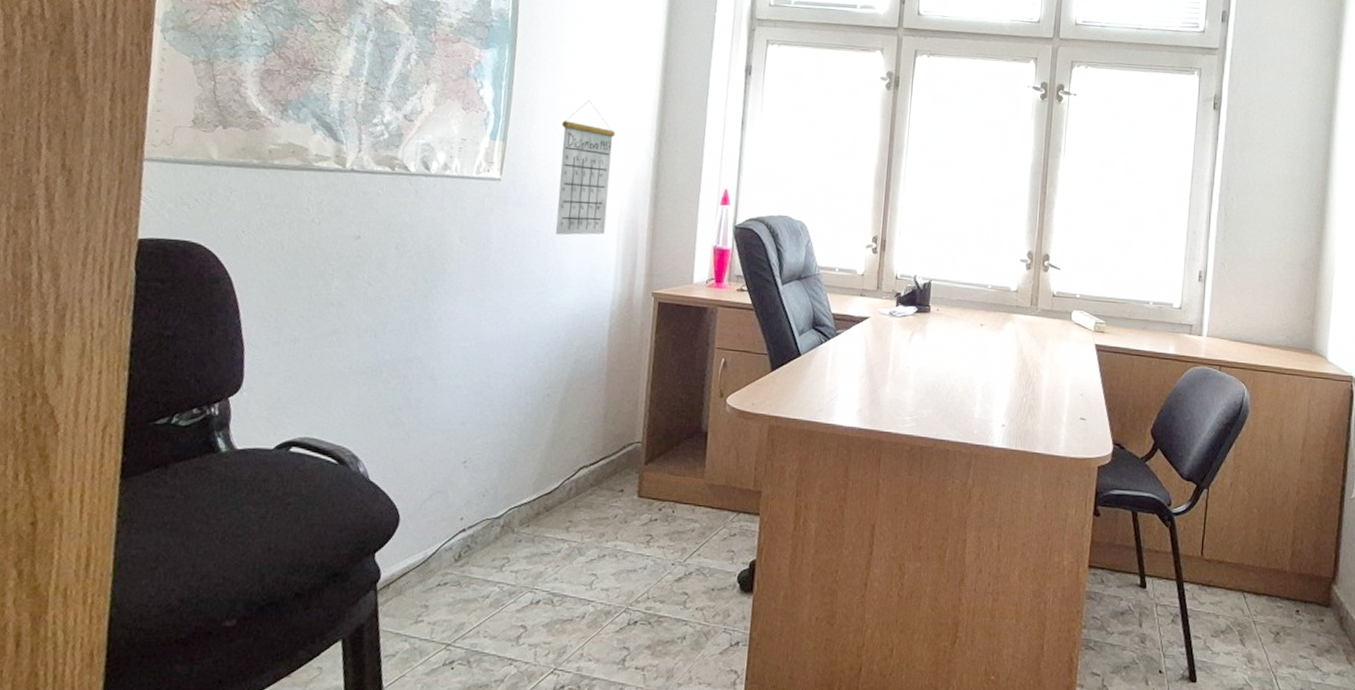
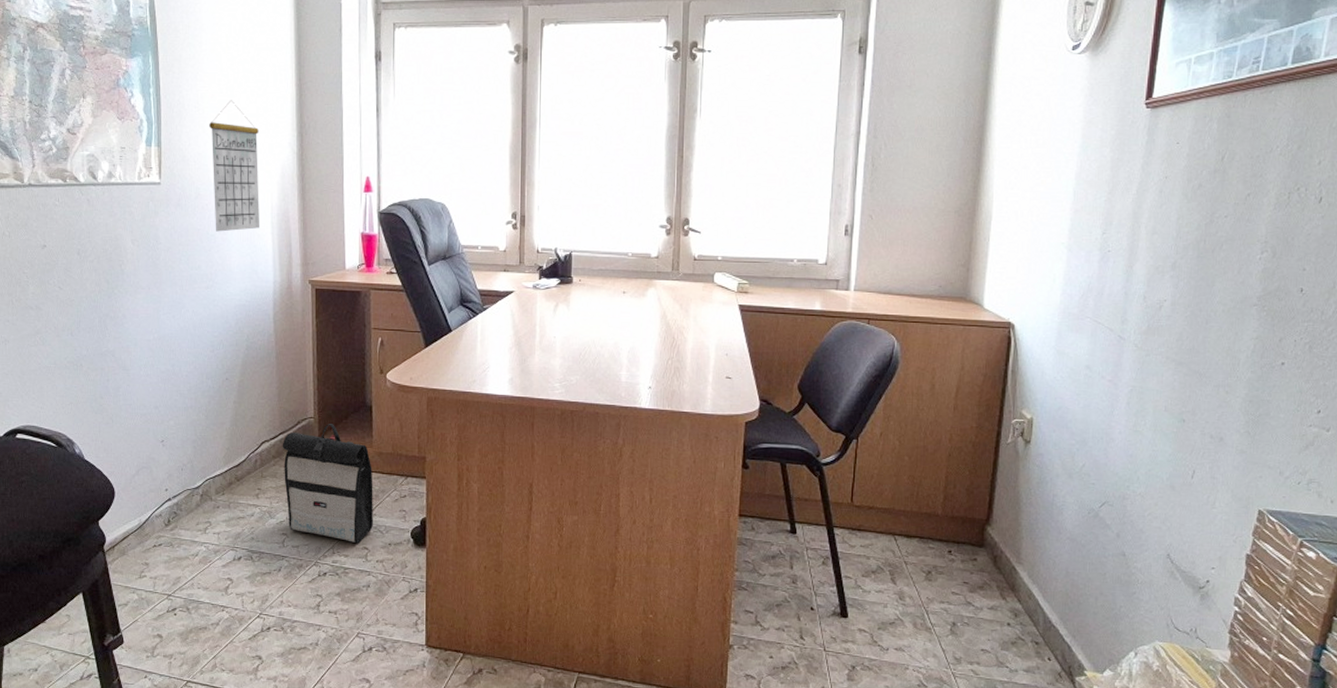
backpack: none [599,449,702,588] -> present [282,423,373,544]

